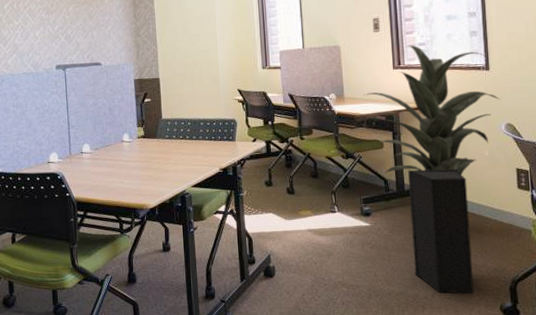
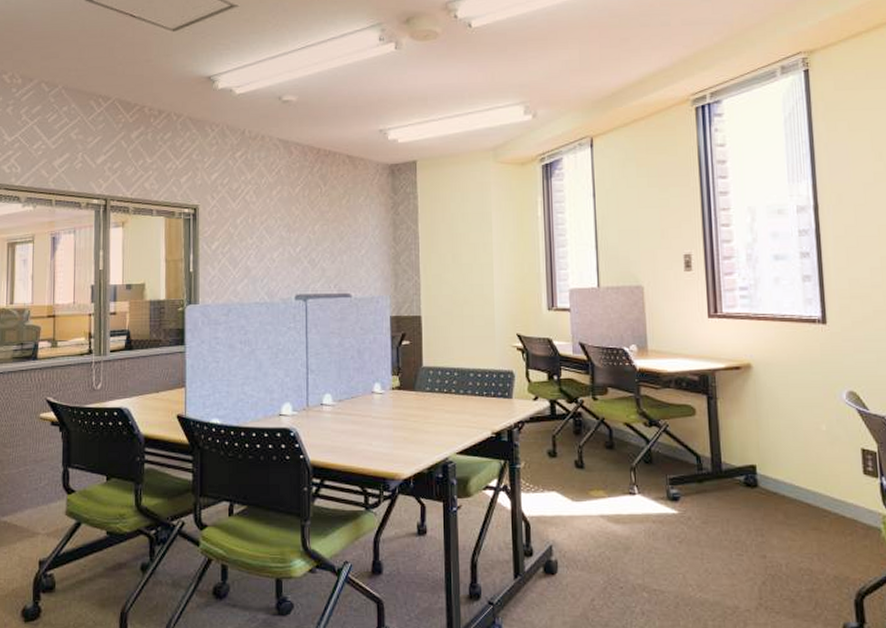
indoor plant: present [364,45,500,175] -> none [672,289,840,454]
speaker: present [407,169,474,294] -> none [725,444,809,607]

